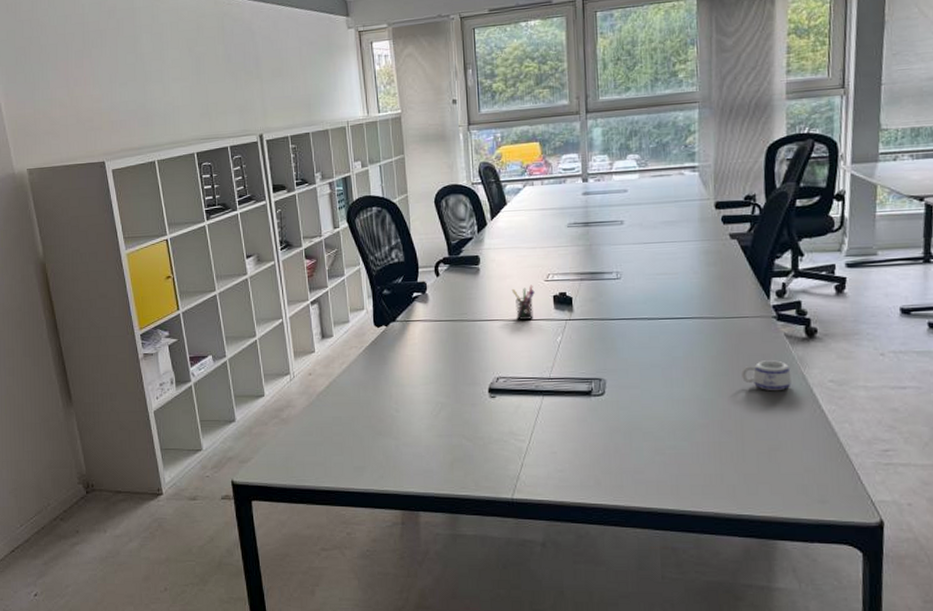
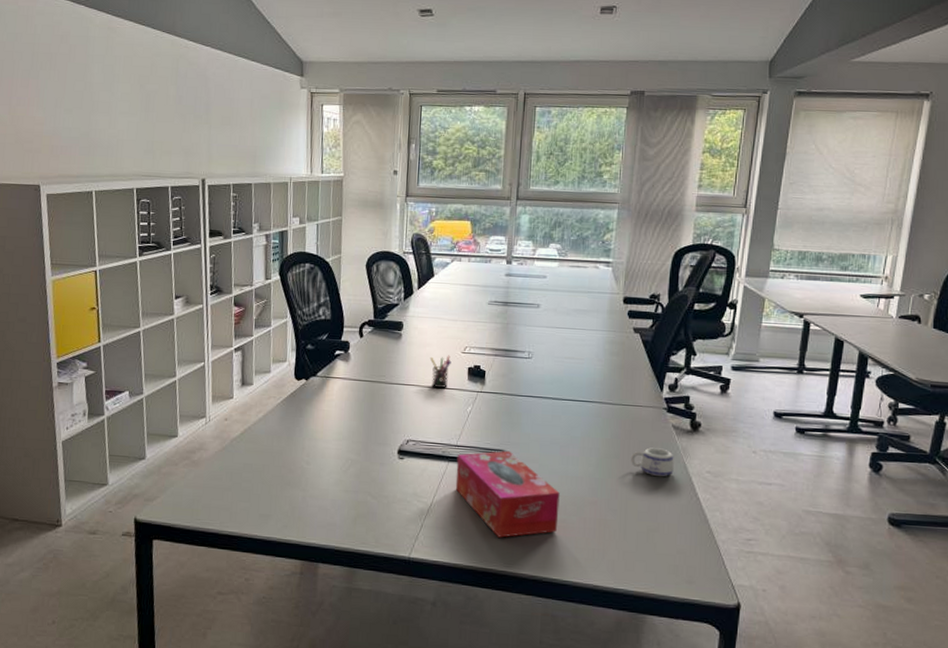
tissue box: none [551,378,668,470] -> present [455,450,560,538]

